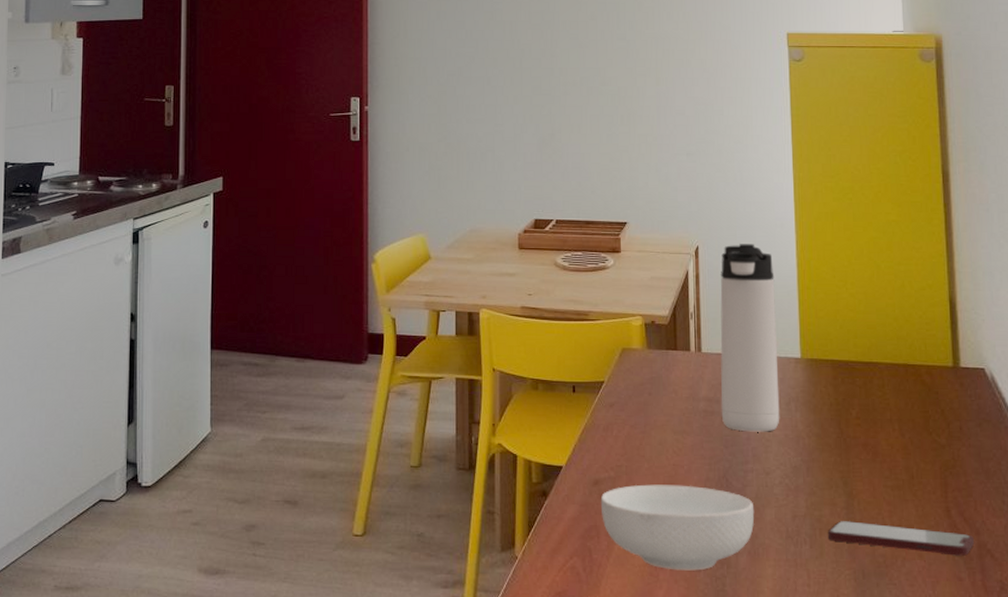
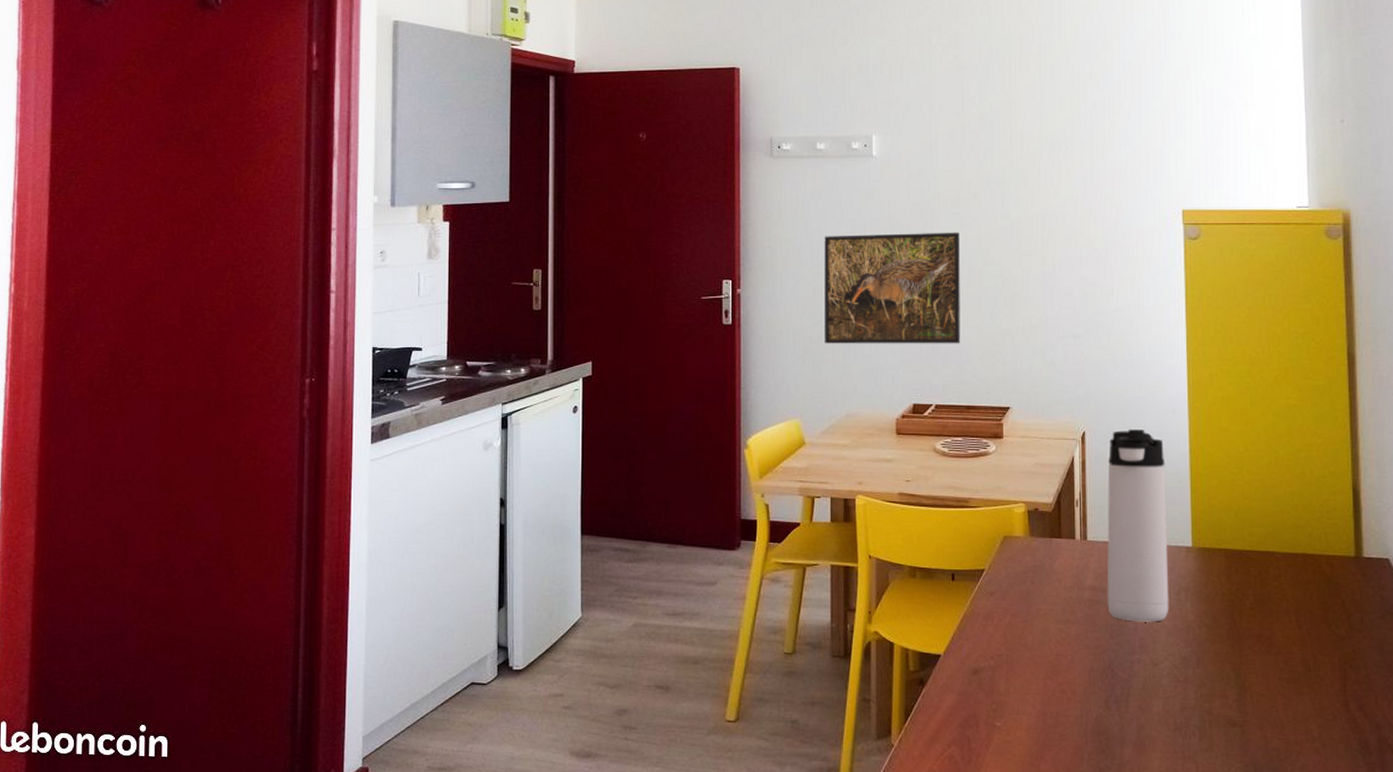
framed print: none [449,52,580,161] -> present [824,232,961,344]
cereal bowl: present [600,484,755,571] -> none [980,674,1141,762]
smartphone: present [827,521,975,556] -> none [1217,713,1375,751]

